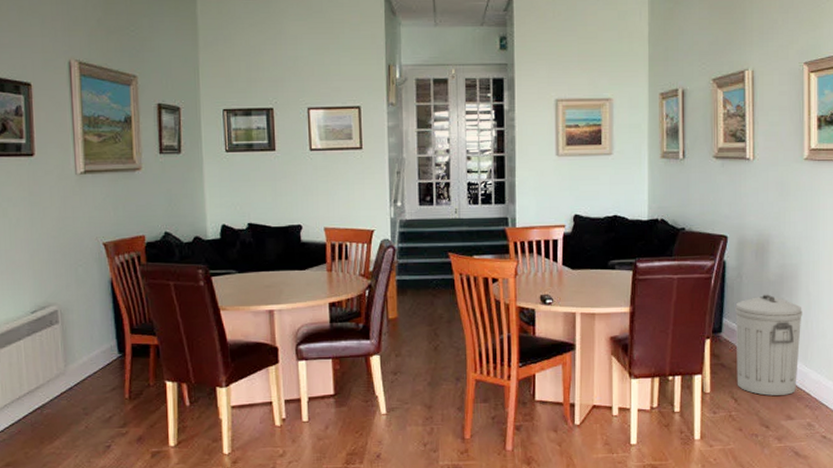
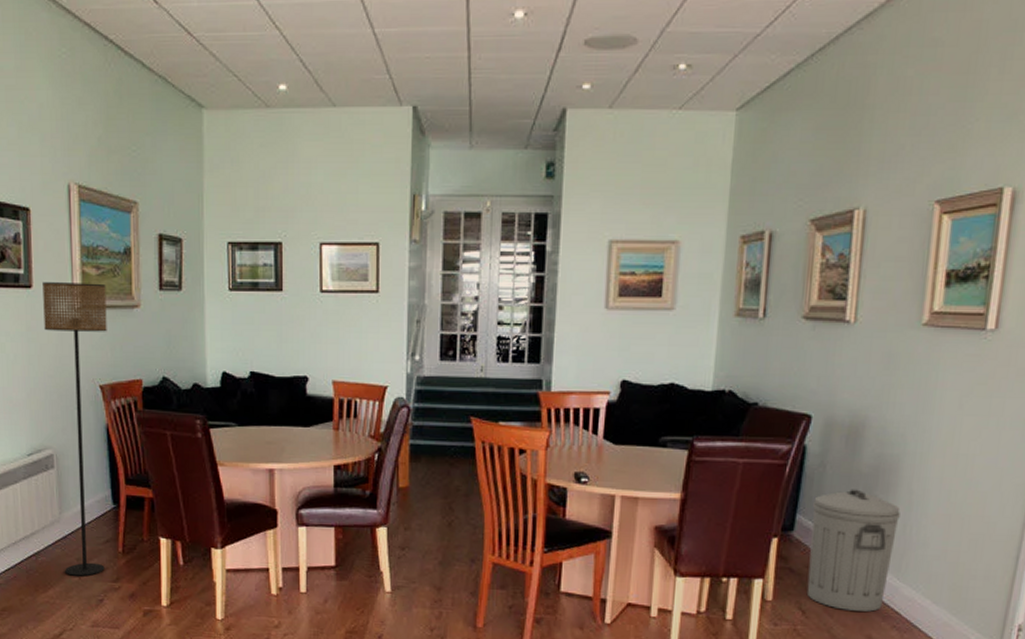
floor lamp: none [45,149,112,425] -> present [42,282,107,577]

